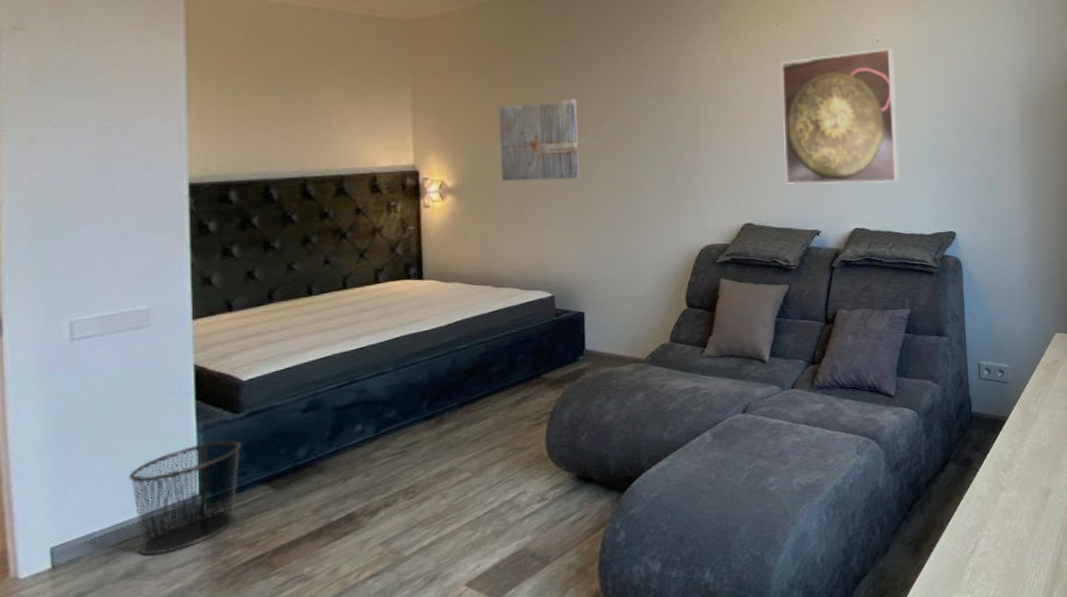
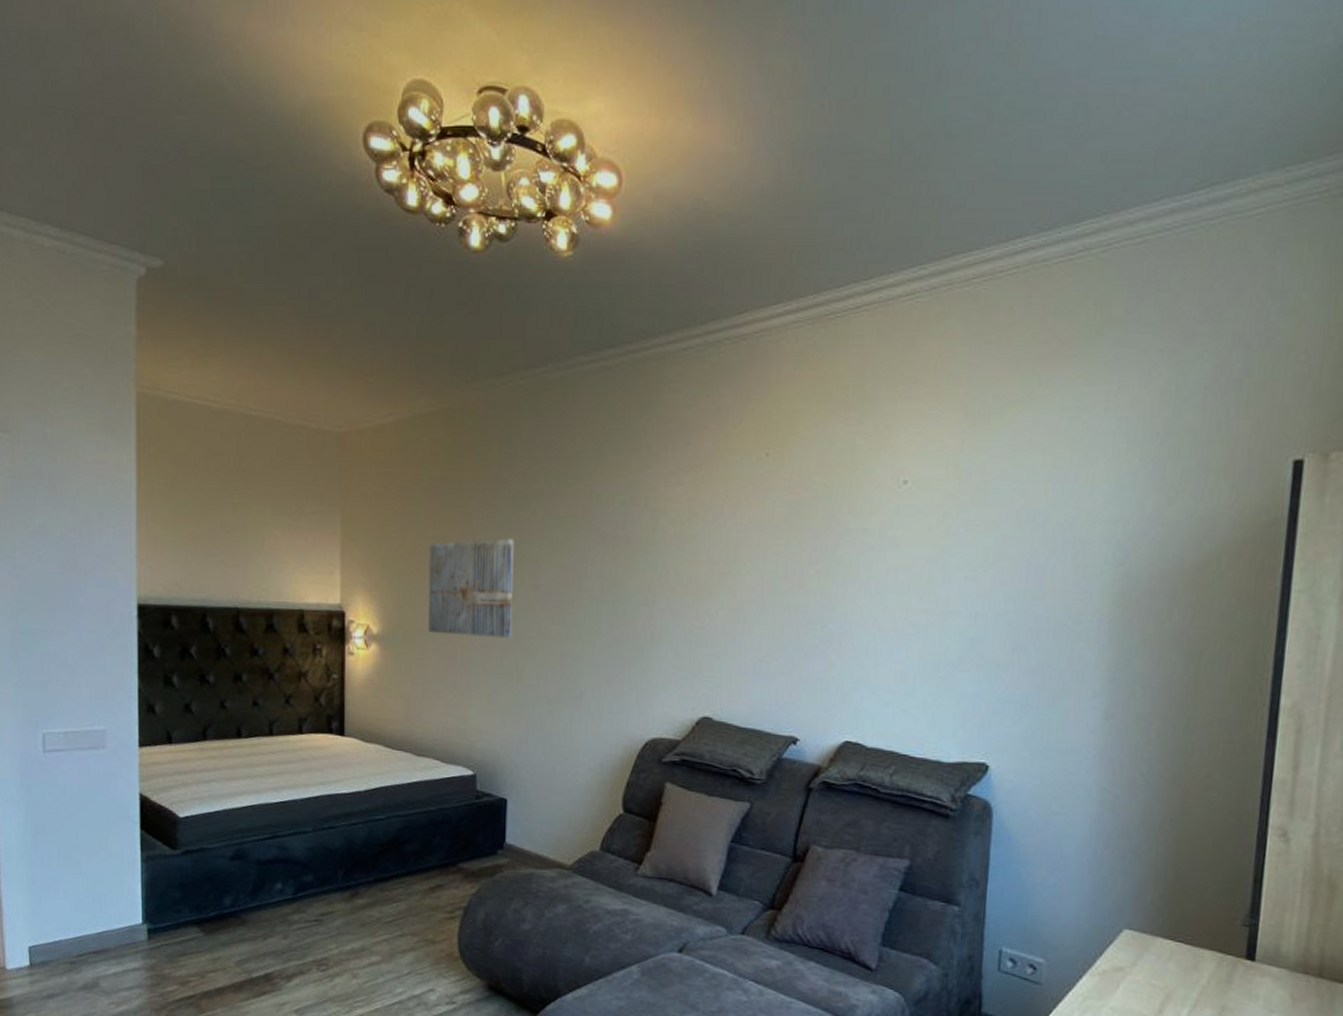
waste bin: present [128,440,242,556] -> none [87,873,178,975]
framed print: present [780,48,899,185] -> none [759,493,927,685]

